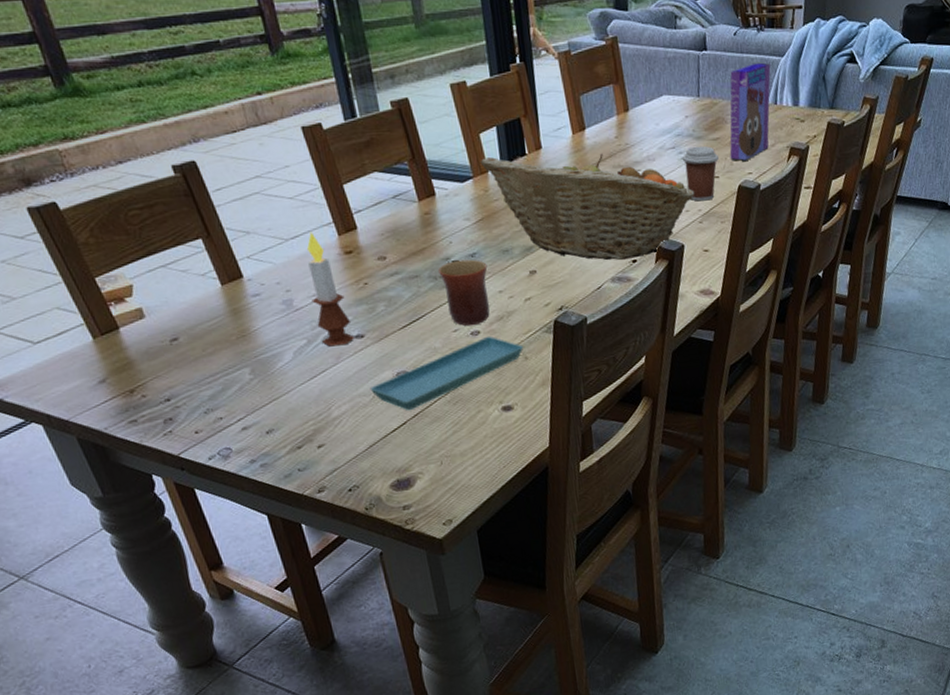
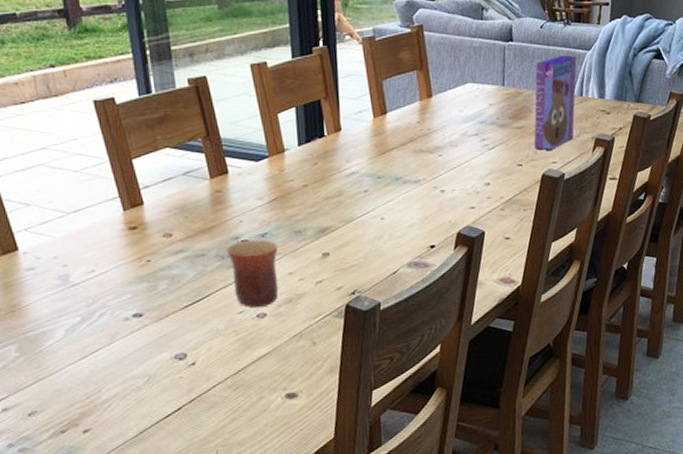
candle: present [306,232,354,347] -> none [88,206,132,325]
saucer: present [370,336,524,410] -> none [144,319,313,395]
fruit basket: present [480,153,695,261] -> none [276,137,497,246]
coffee cup: present [682,146,719,201] -> none [484,133,522,189]

